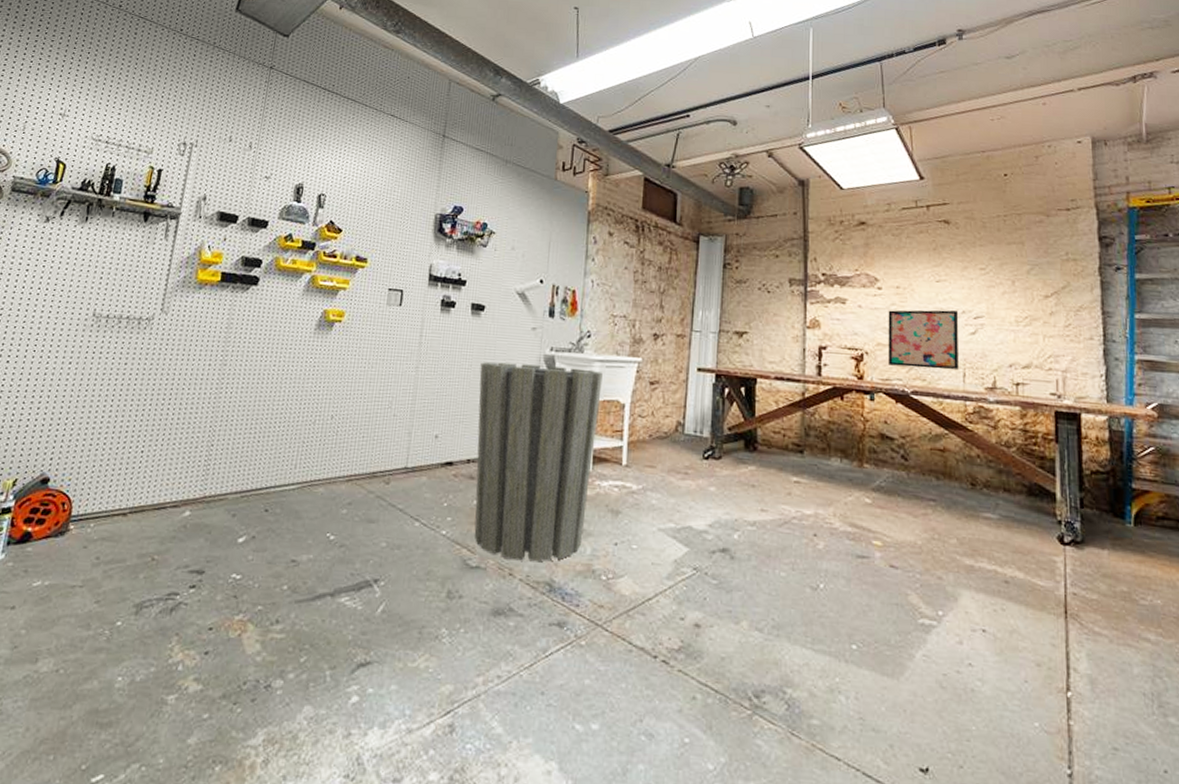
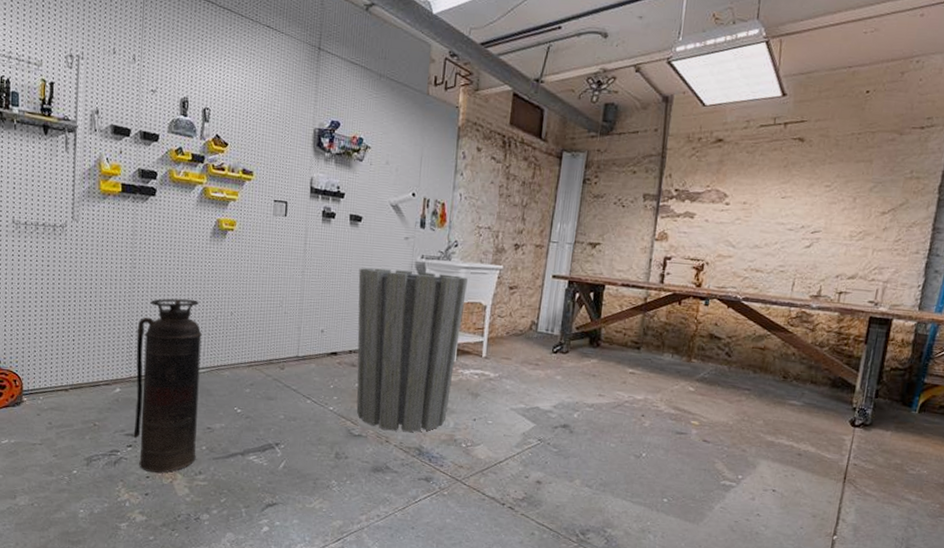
fire extinguisher: none [199,400,295,623] -> present [133,298,202,473]
wall art: present [888,310,959,370] -> none [726,224,798,280]

